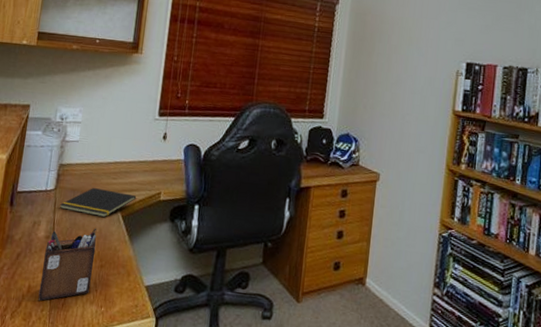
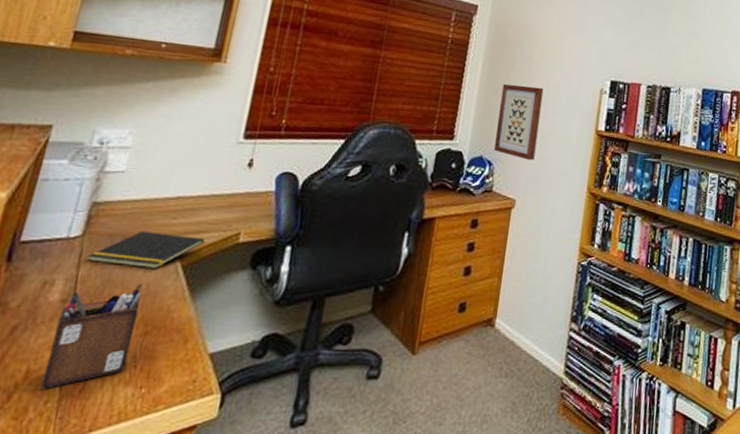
wall art: none [358,67,402,138] -> present [493,84,544,161]

